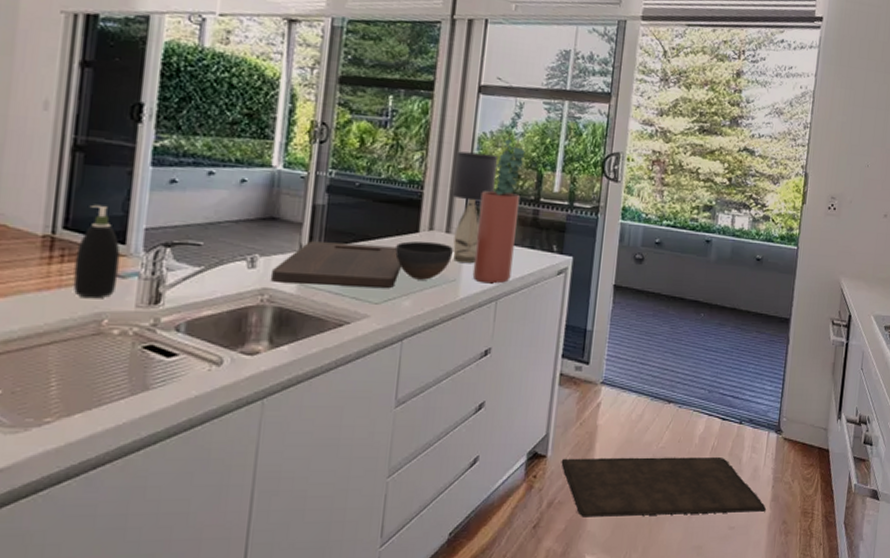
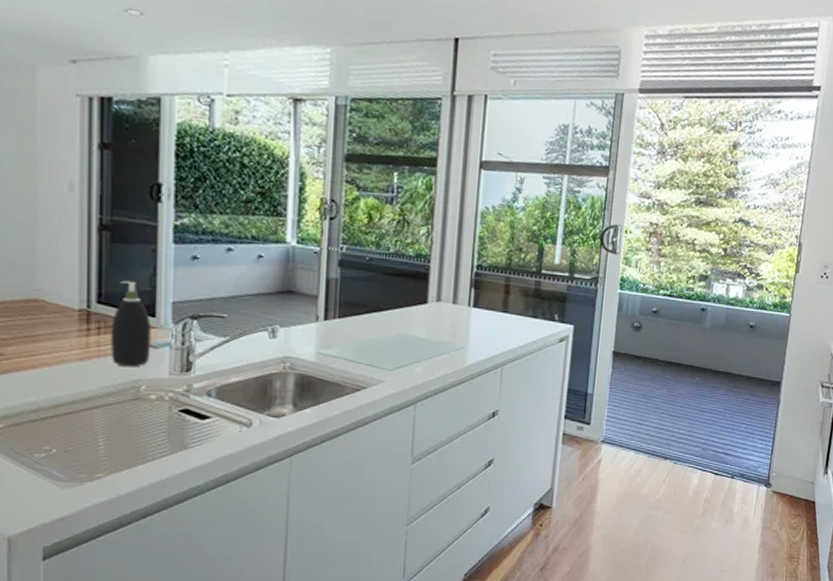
cutting board: present [270,241,401,288] -> none [291,313,412,355]
bowl: present [395,241,453,280] -> none [406,311,460,348]
table lamp: present [451,151,499,263] -> none [456,226,501,332]
vase: present [472,132,526,284] -> none [479,206,527,351]
doormat: present [561,456,767,517] -> none [565,507,756,561]

